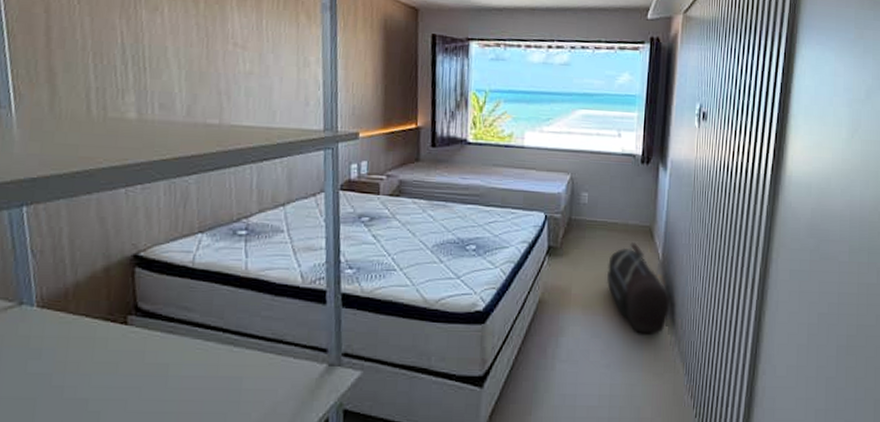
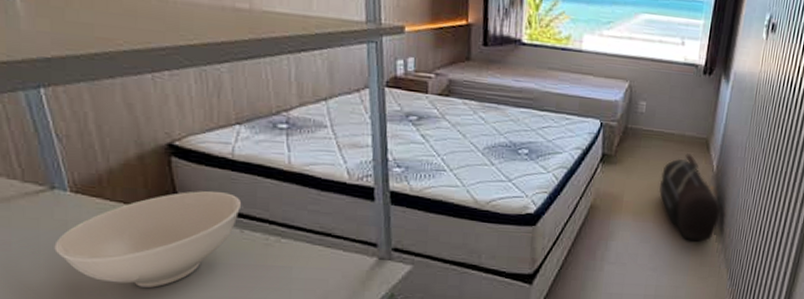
bowl: none [14,300,198,405] -> present [54,190,242,288]

